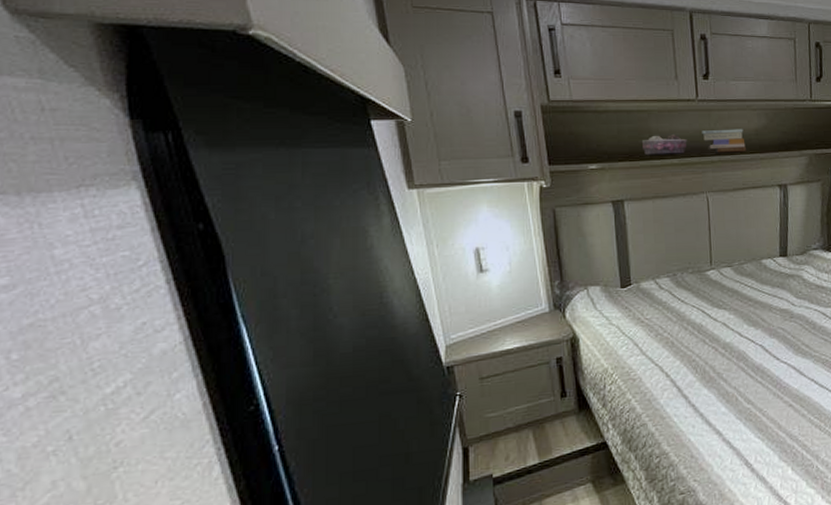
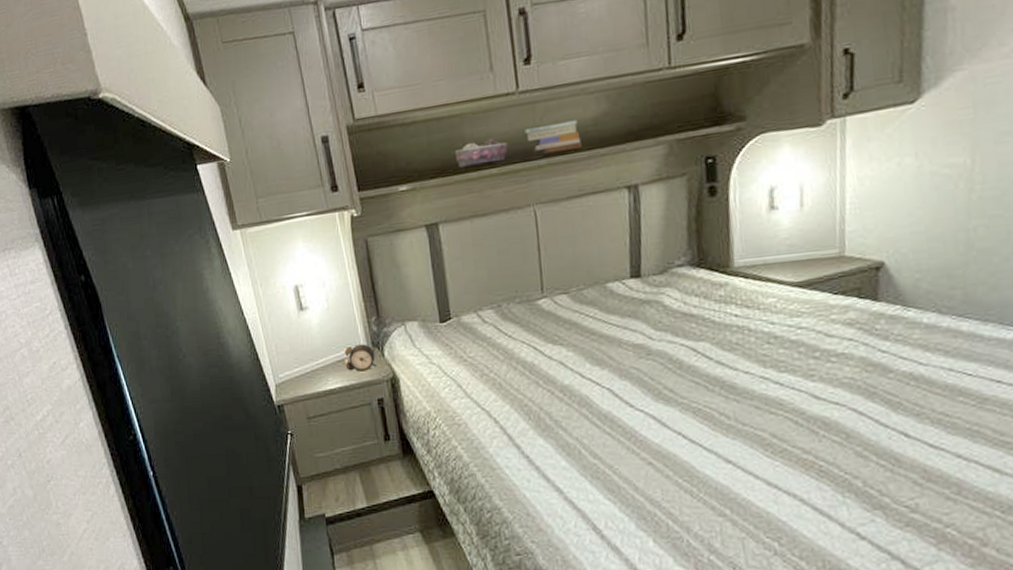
alarm clock: none [524,306,558,332] -> present [344,344,377,372]

